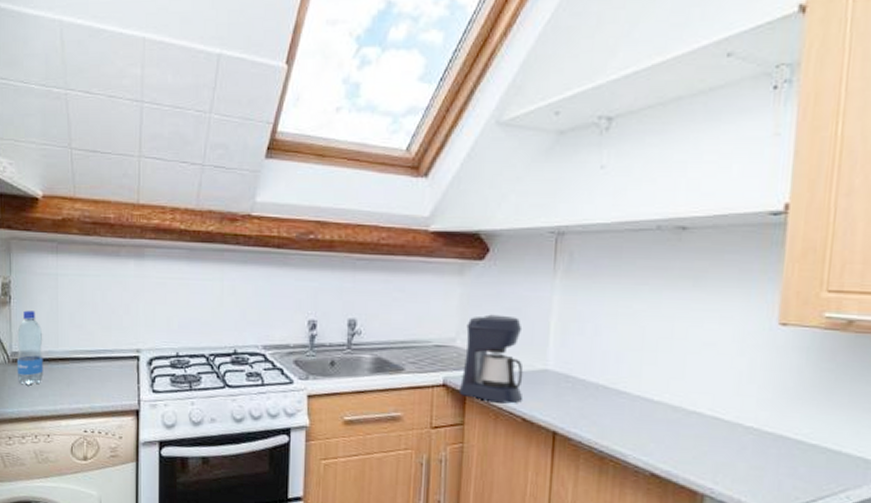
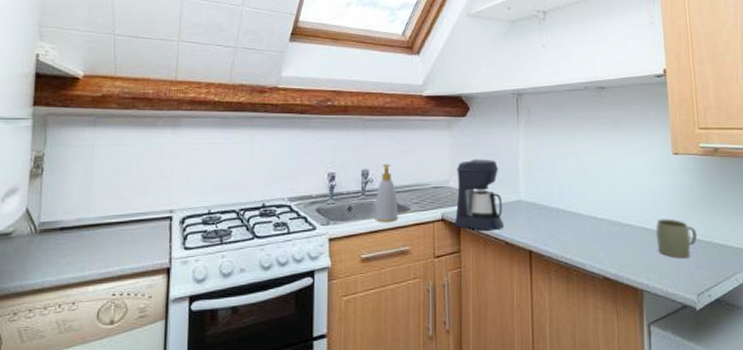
bottle: present [16,310,44,386] -> none [43,181,75,255]
soap bottle: none [361,313,391,384] -> present [375,163,399,223]
mug: none [734,409,798,462] -> present [656,218,698,258]

